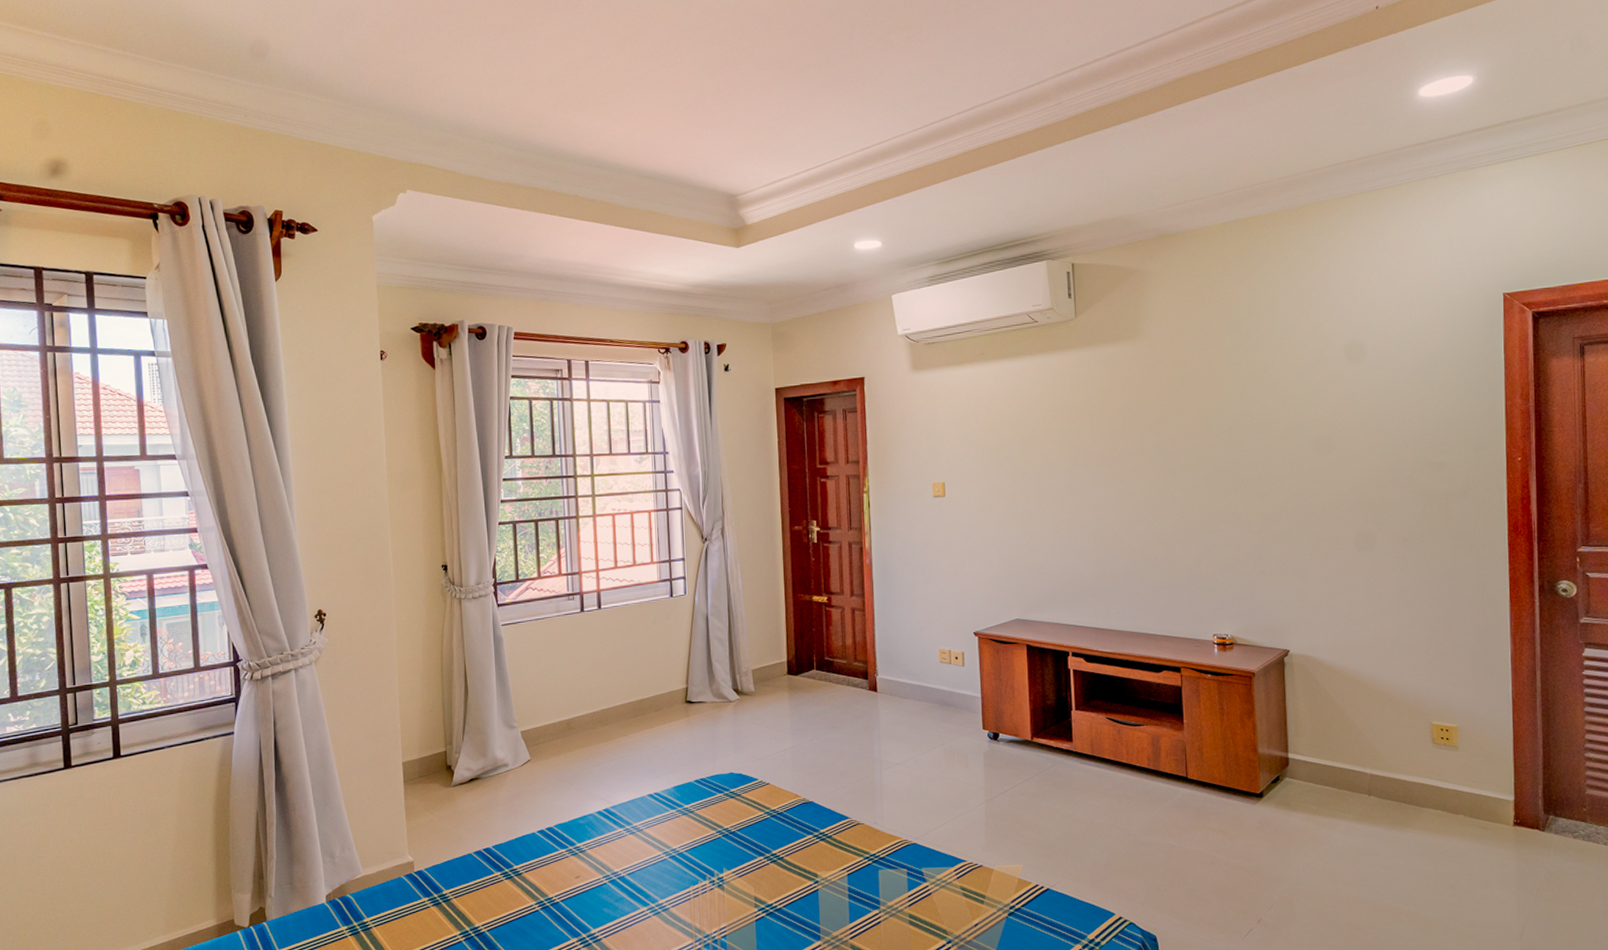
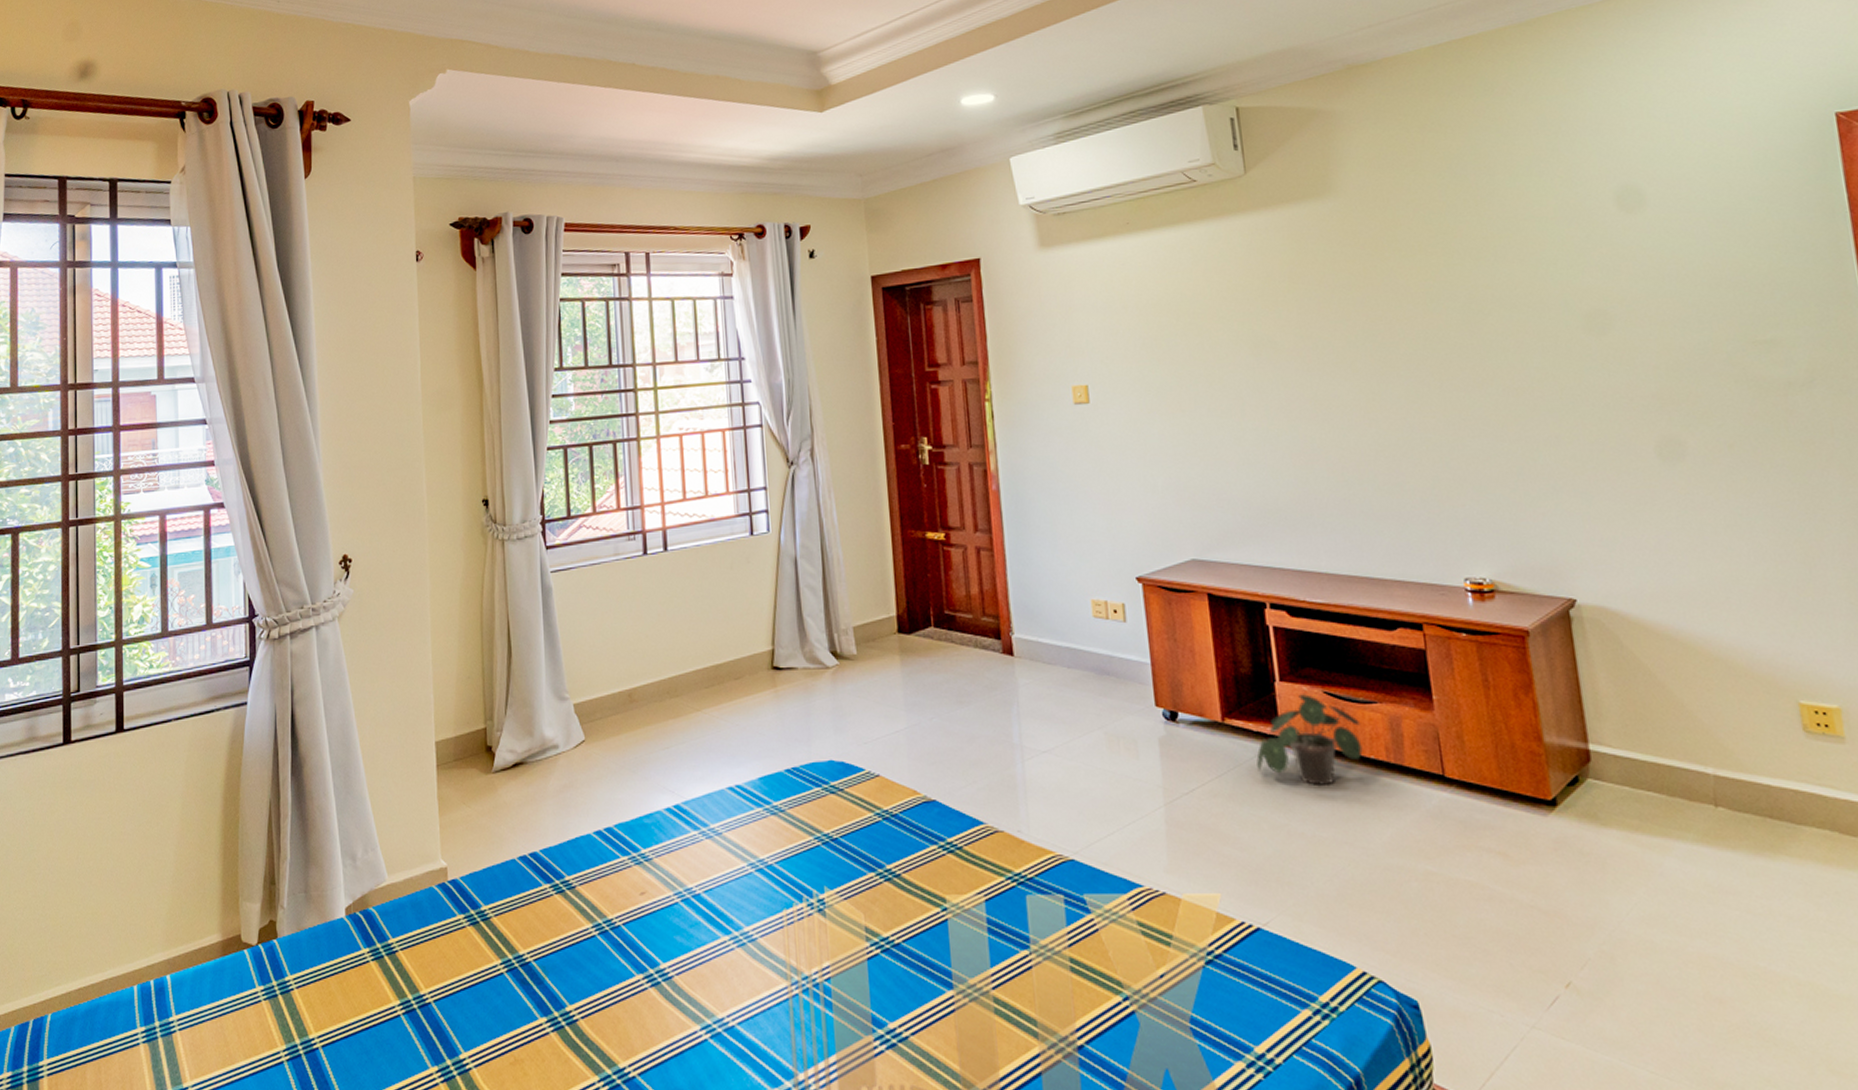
potted plant: none [1054,719,1132,786] -> present [1256,694,1363,785]

